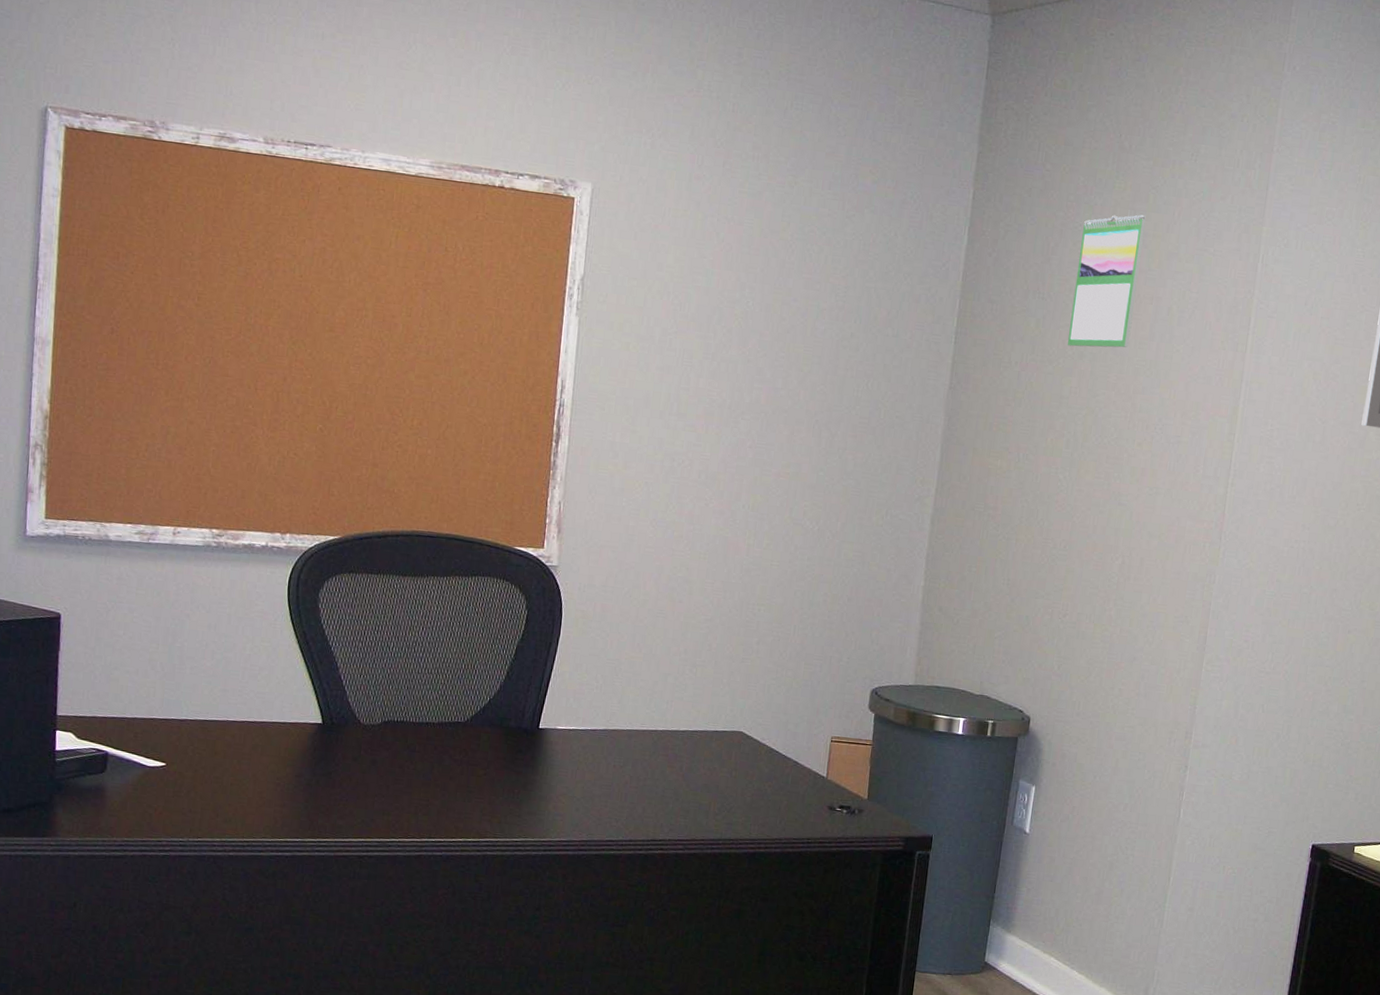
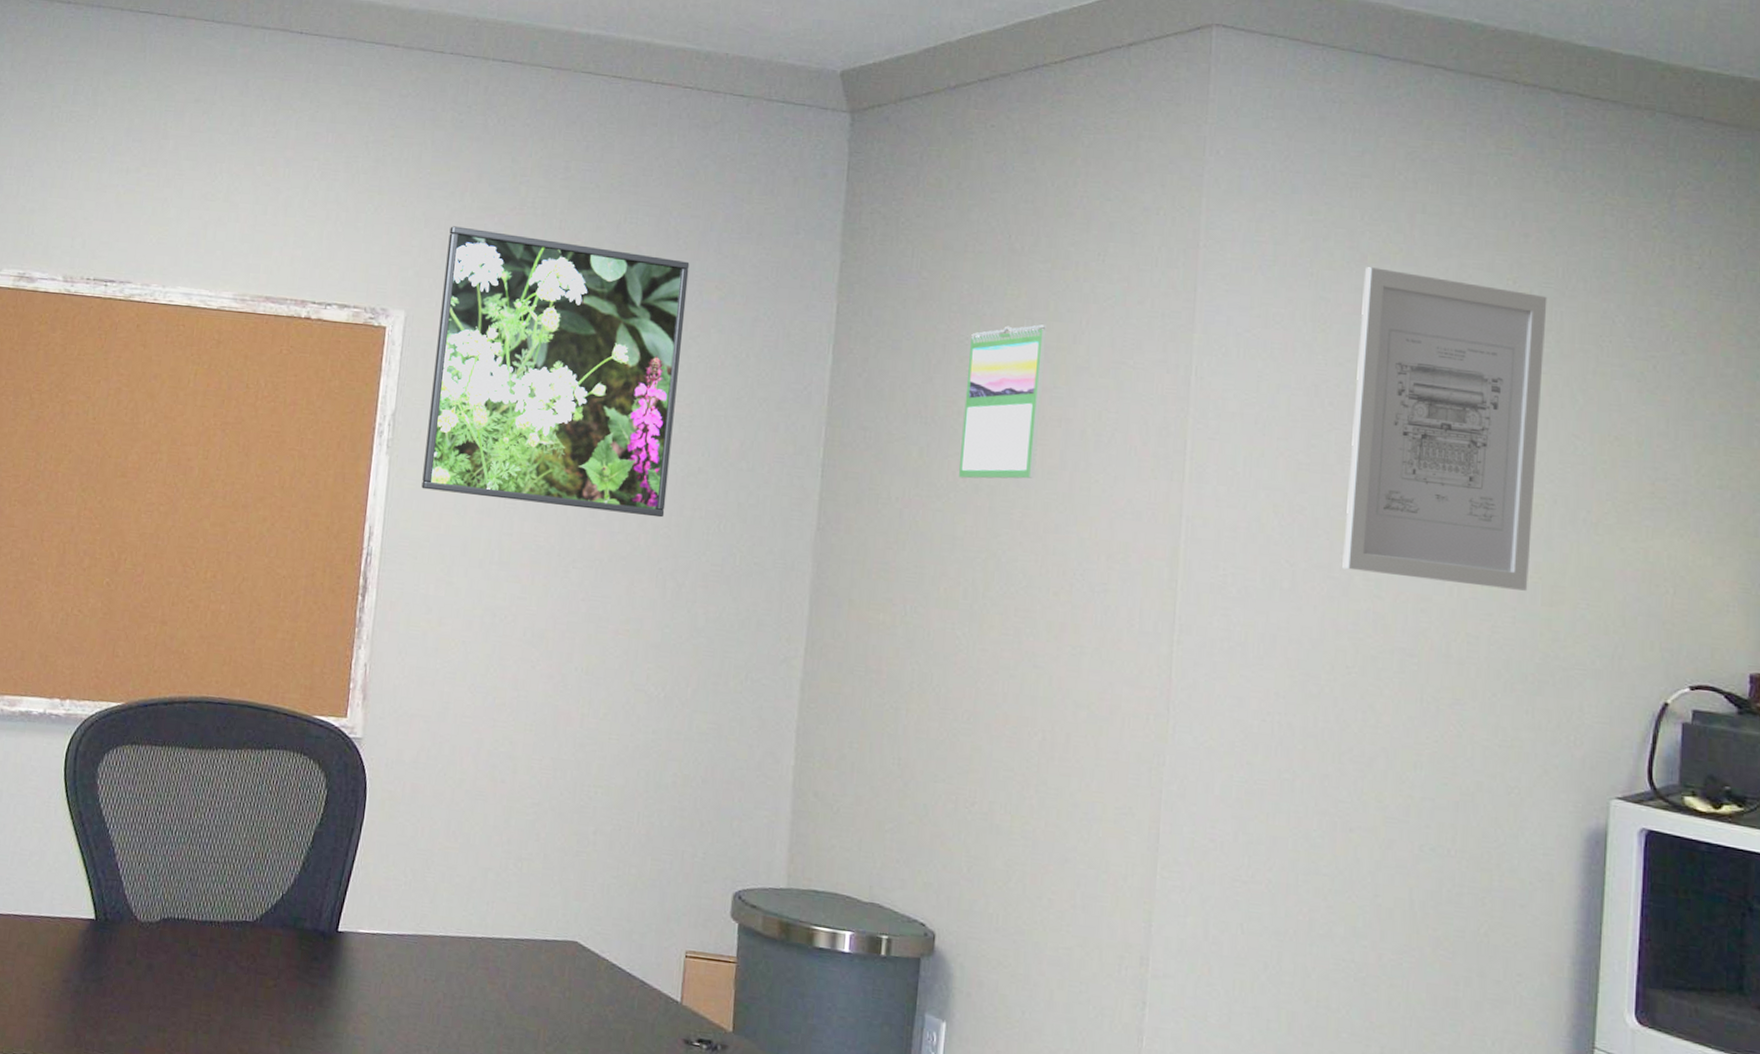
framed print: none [608,105,848,376] -> present [421,226,690,518]

